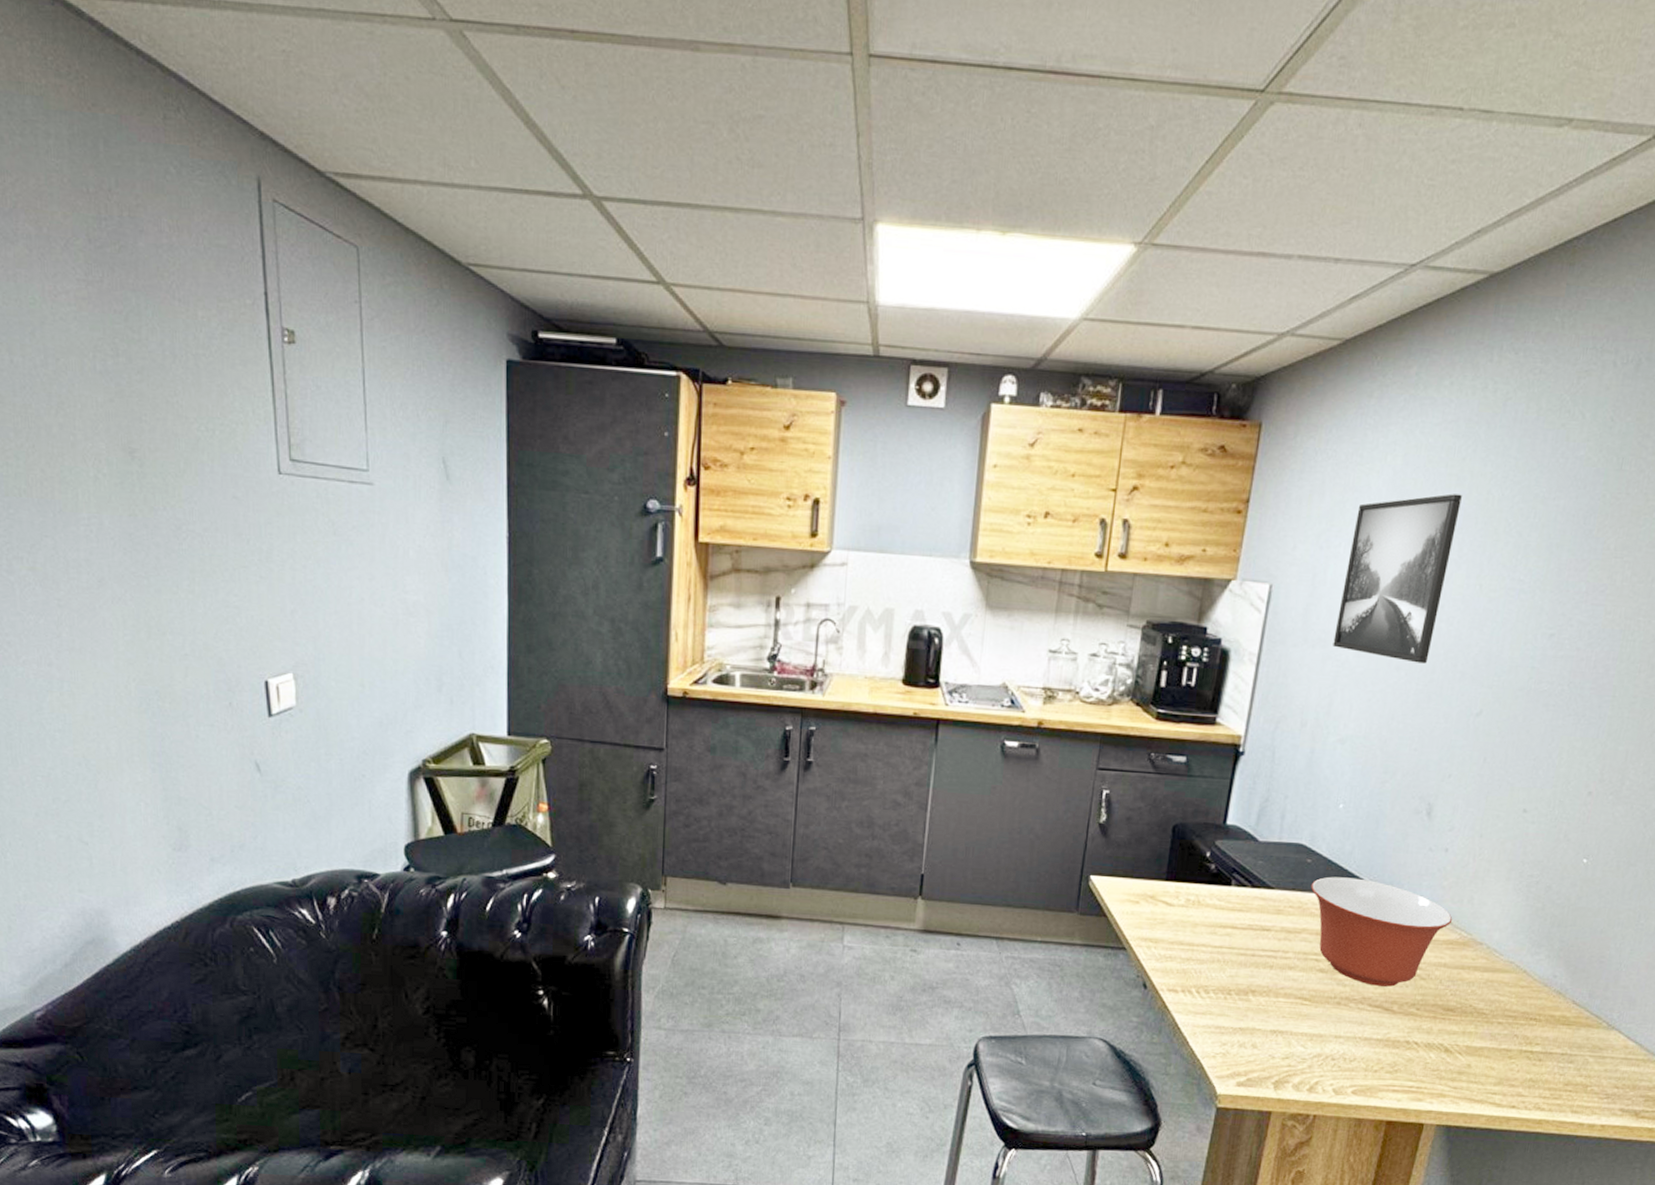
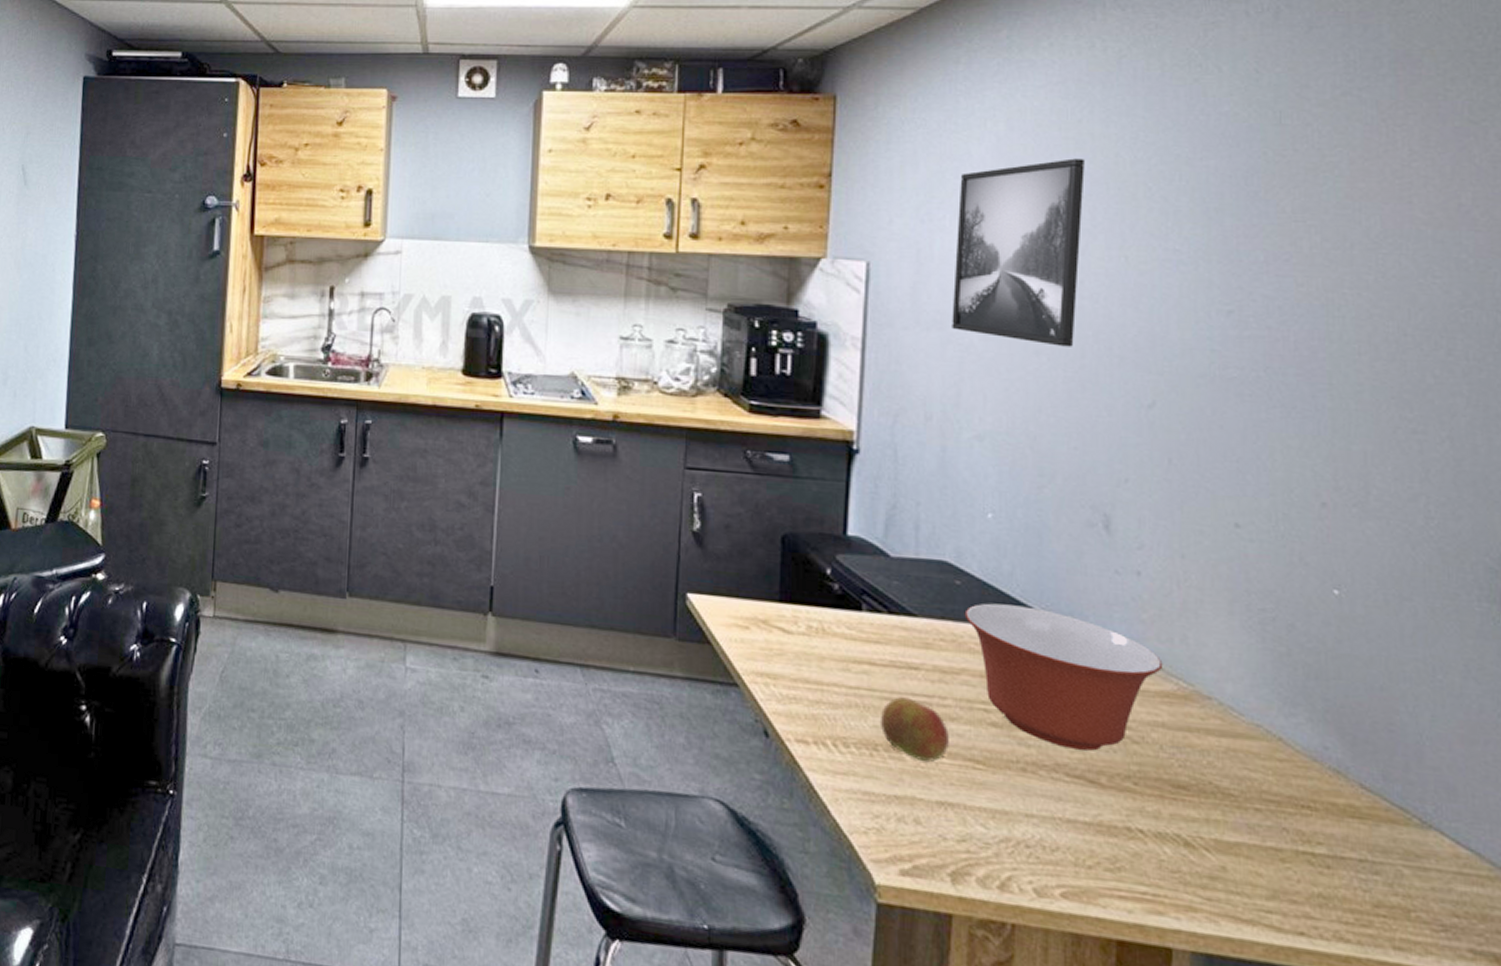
apple: none [1235,953,1287,1001] -> present [881,697,949,762]

